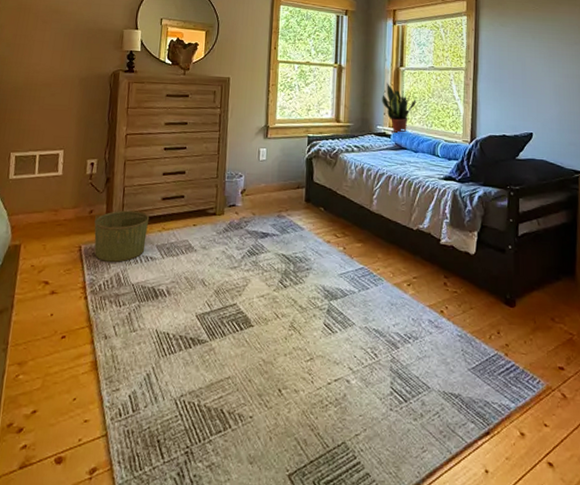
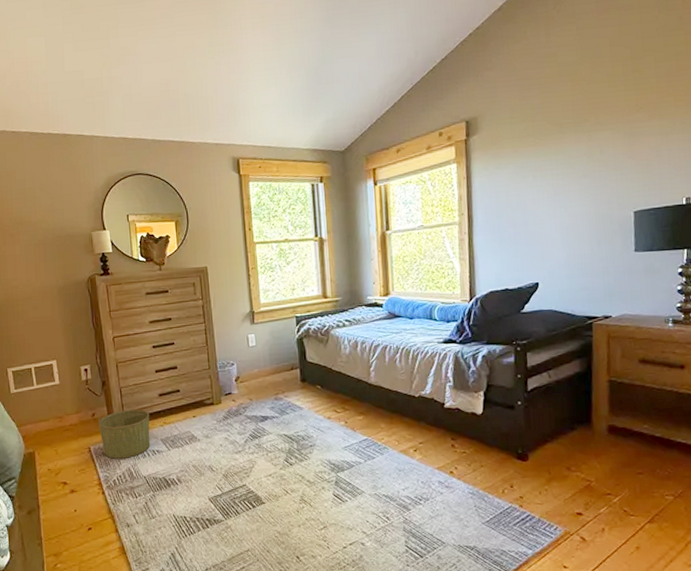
potted plant: present [382,83,417,133] -> none [369,250,408,301]

